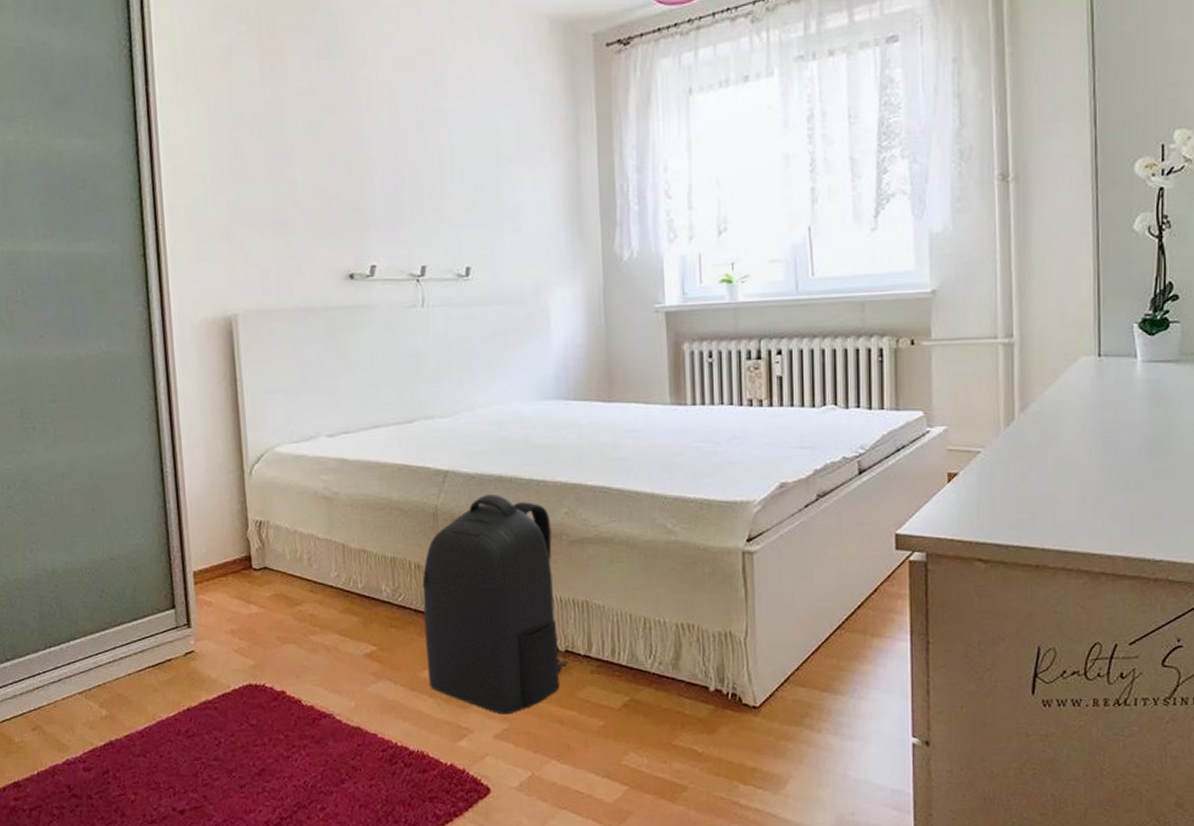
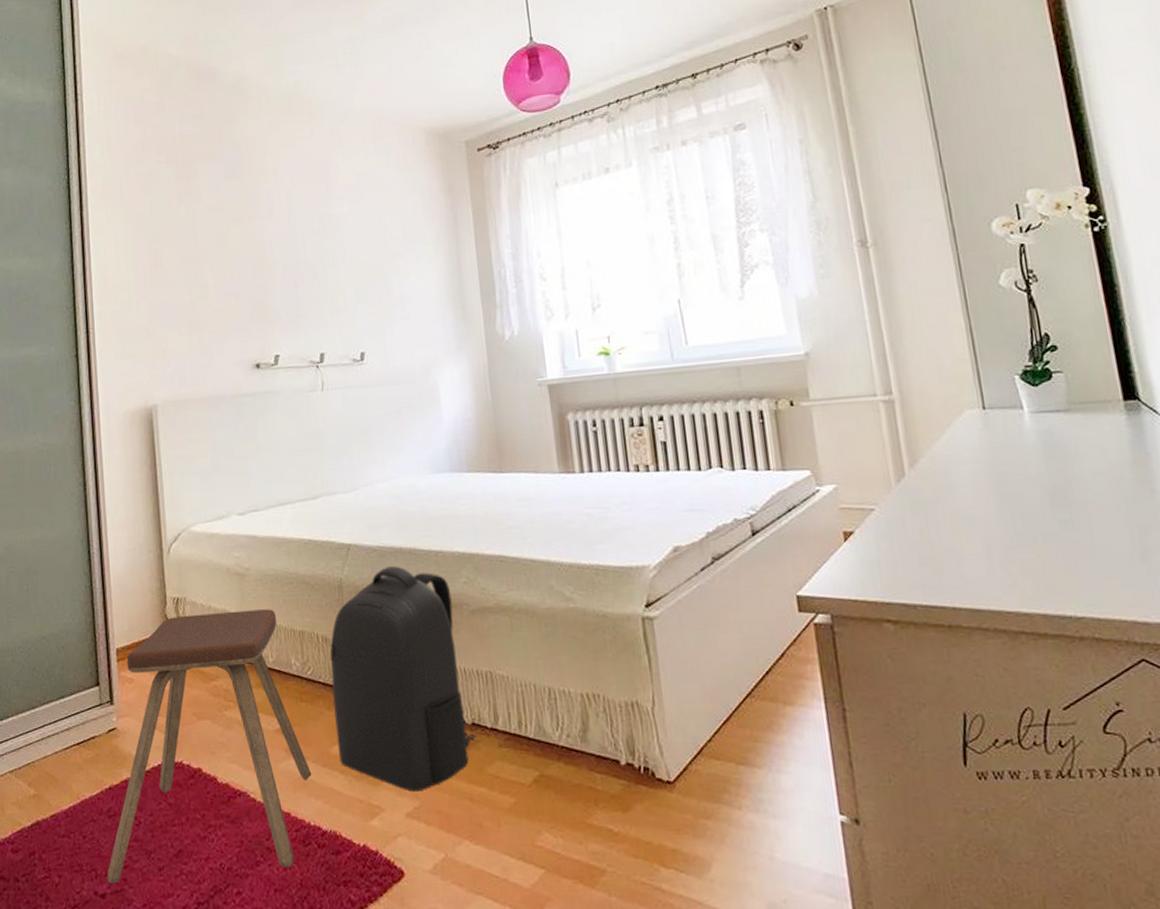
music stool: none [186,535,401,800] -> present [107,609,312,883]

